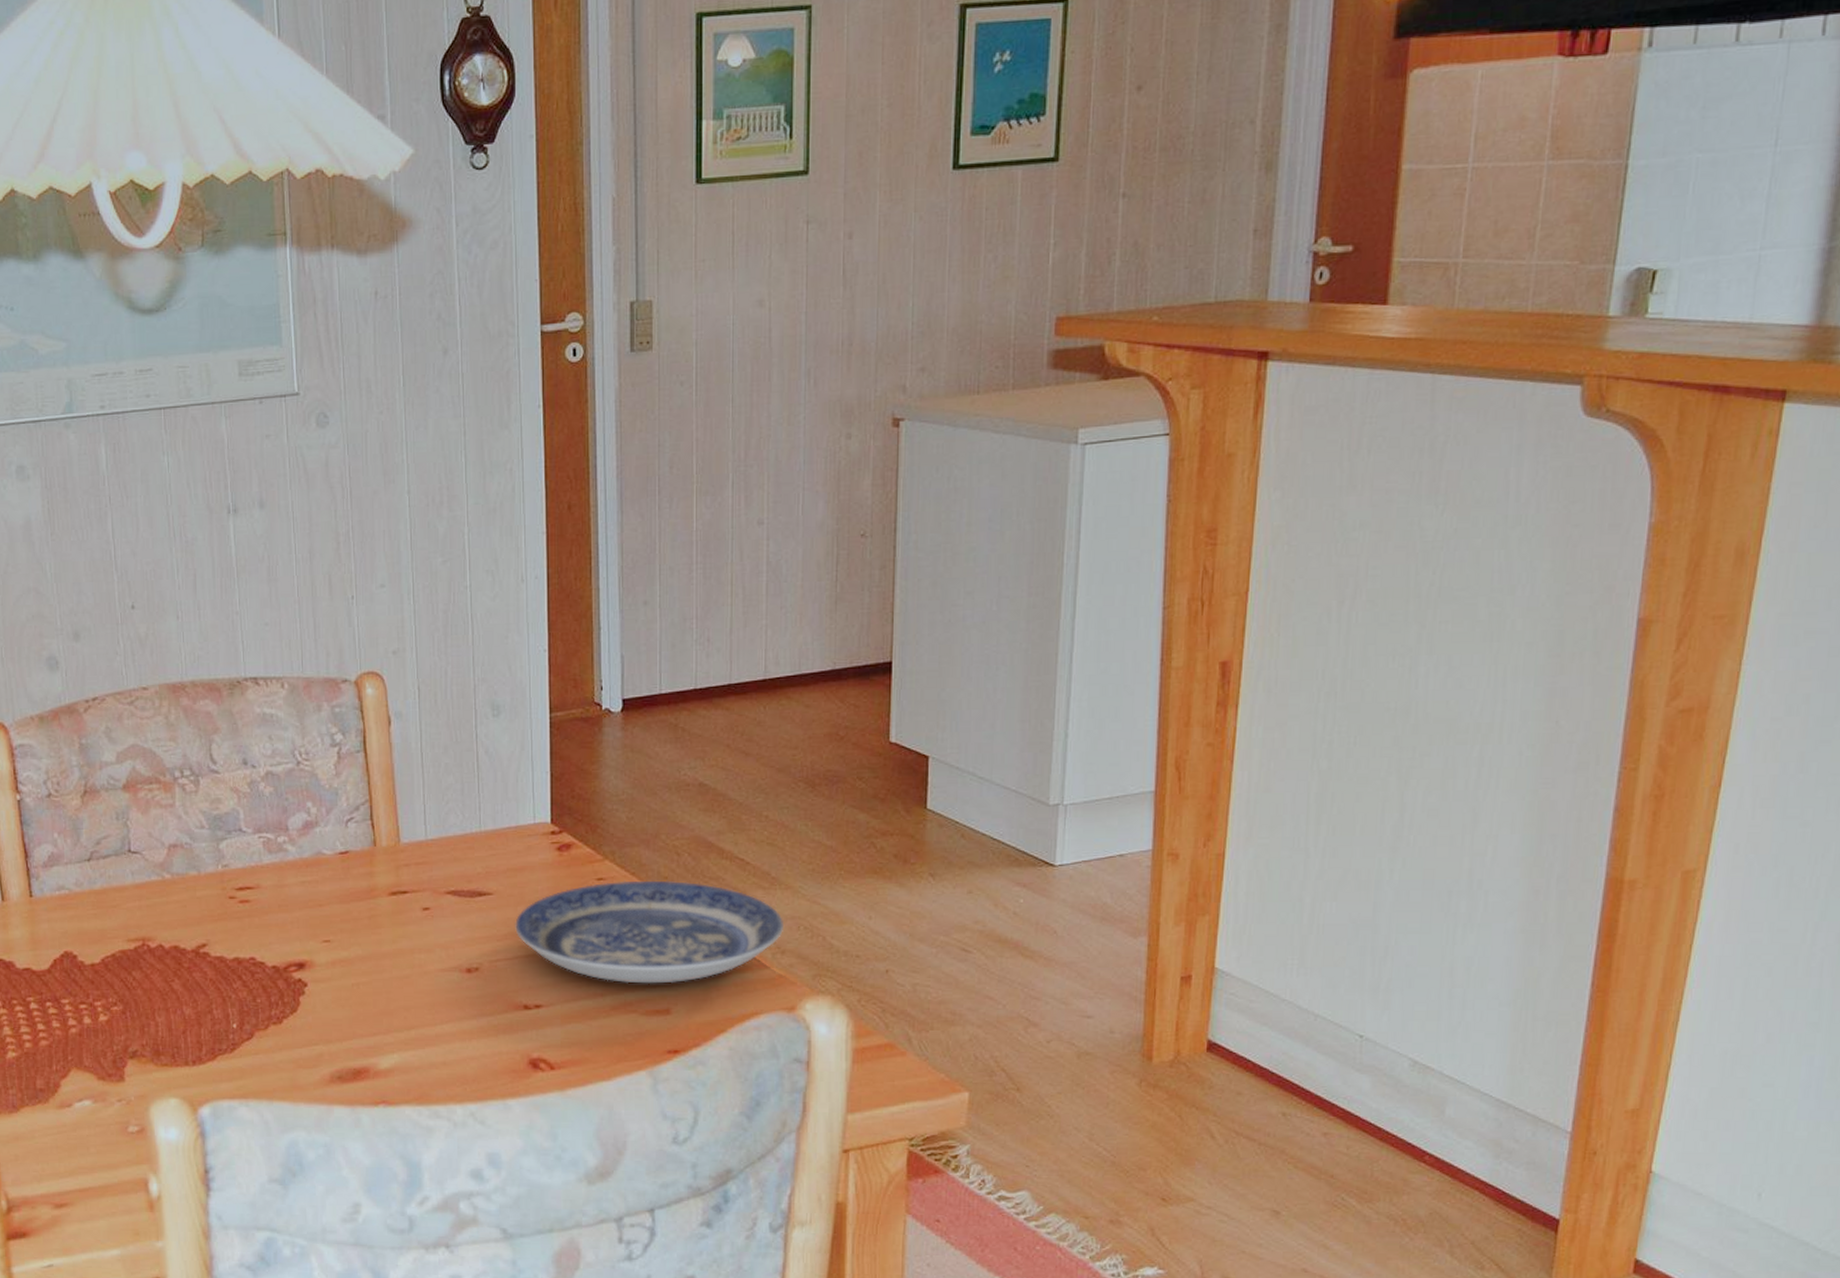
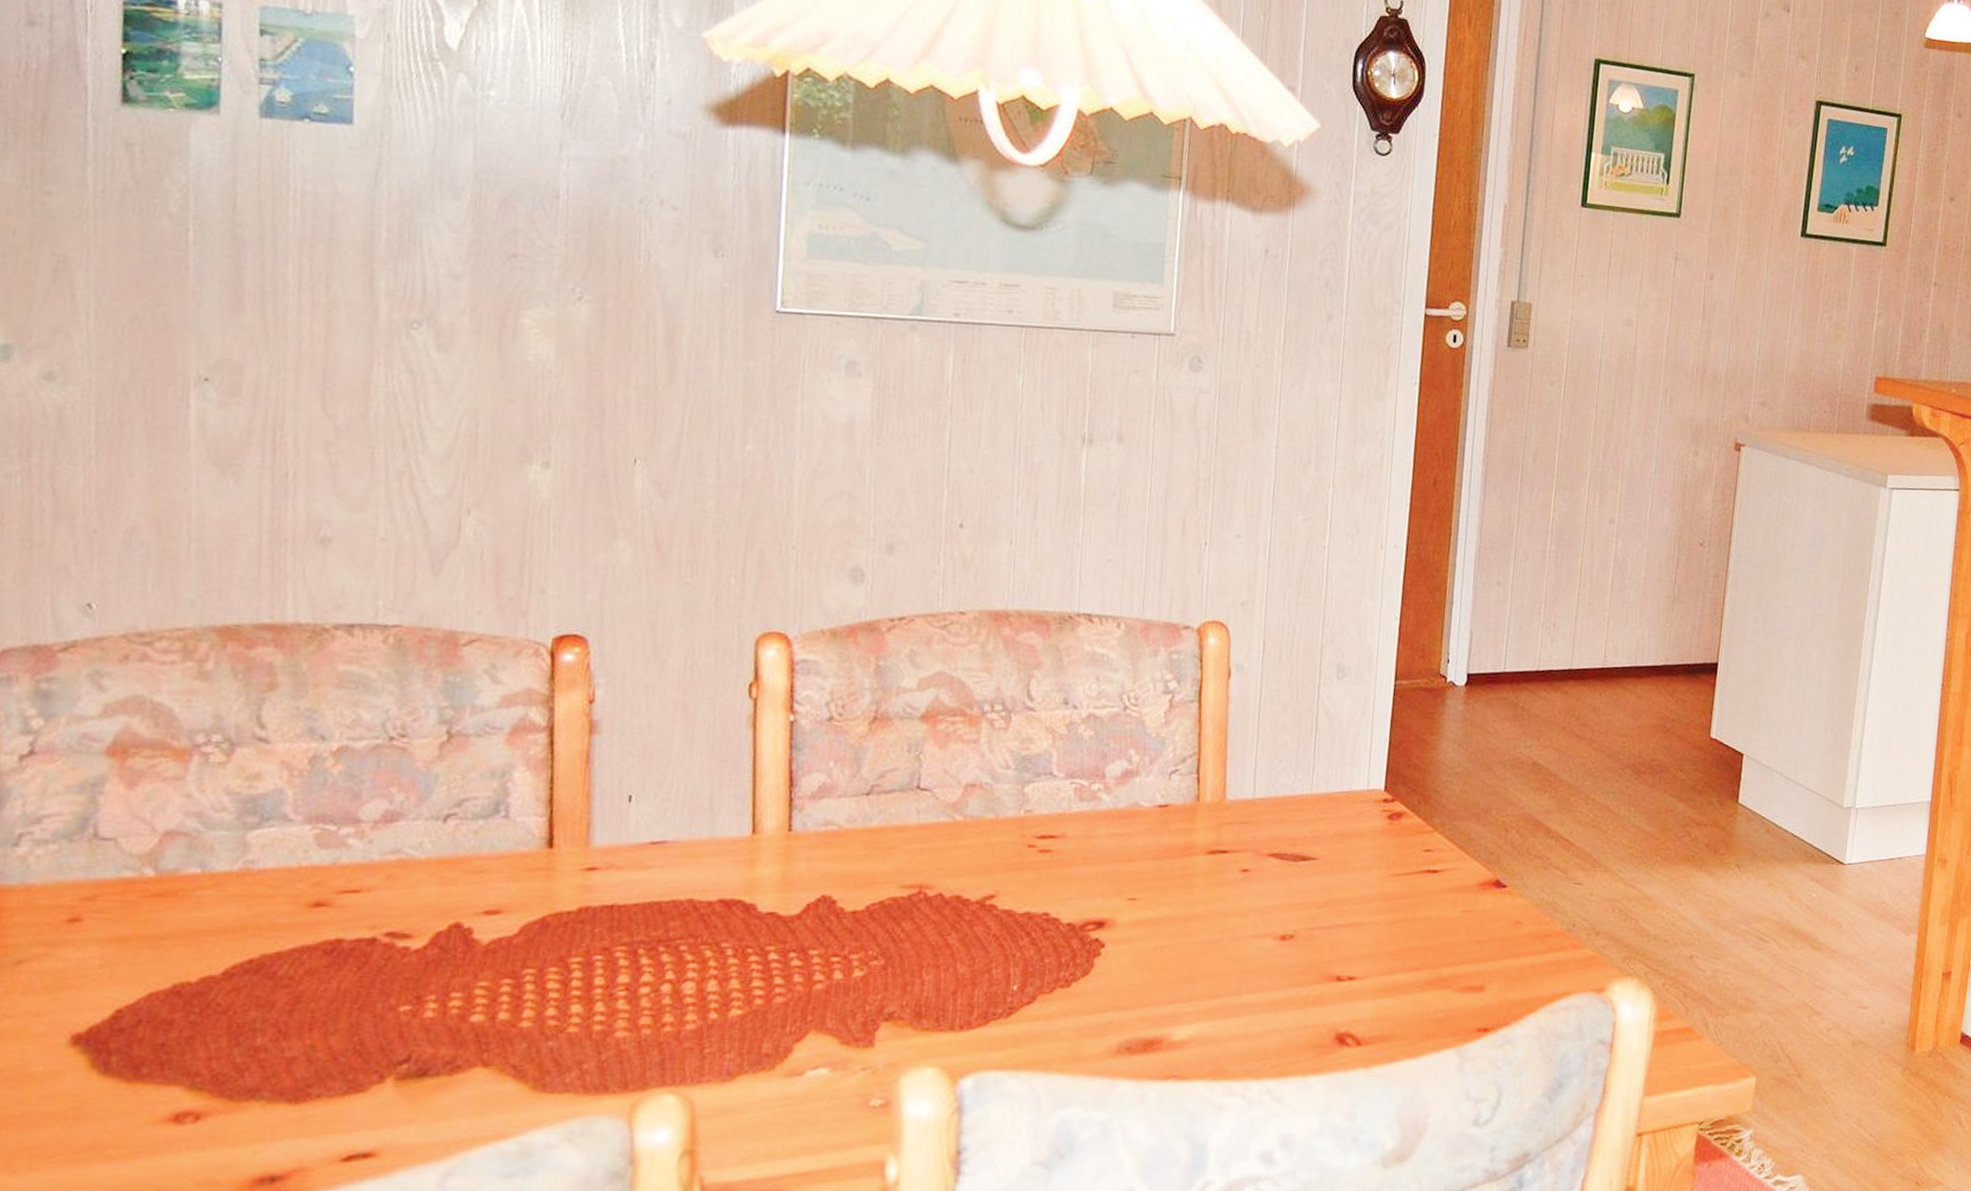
plate: present [515,880,783,984] -> none [1336,853,1600,960]

